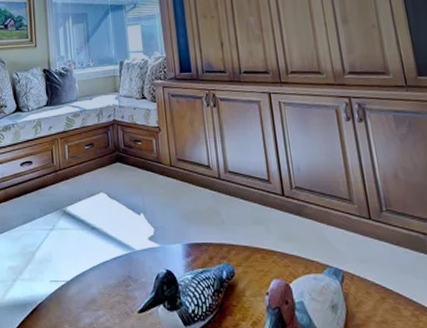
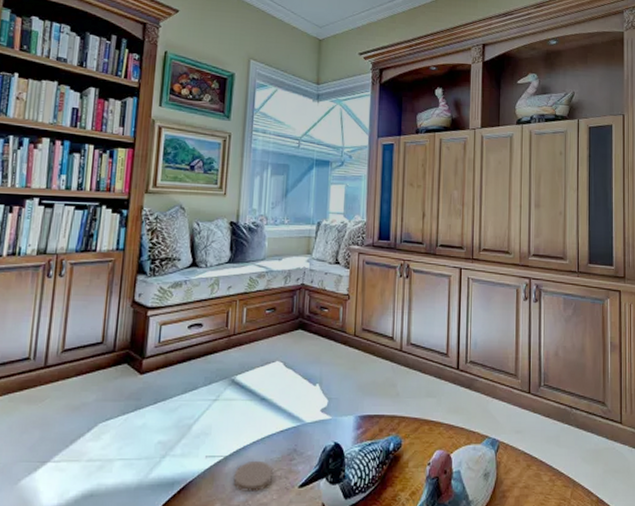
coaster: none [77,285,113,315] -> present [233,460,274,491]

